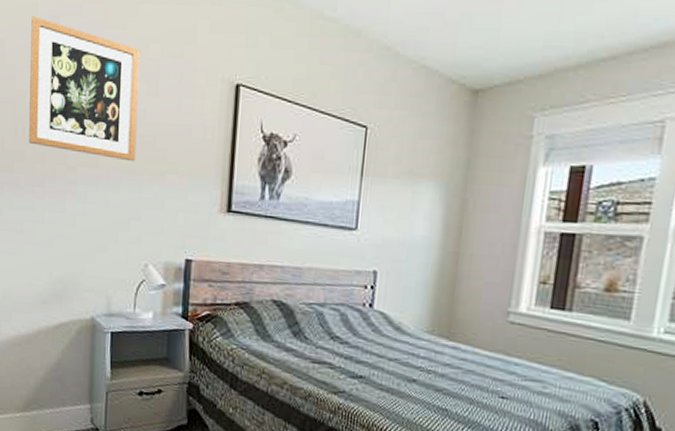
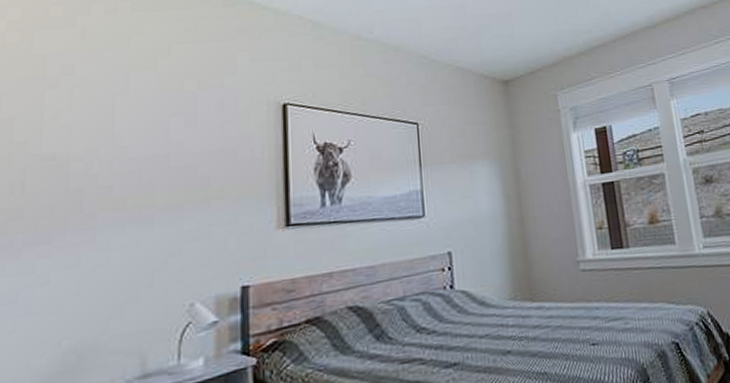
wall art: present [29,16,140,162] -> none [30,67,174,199]

